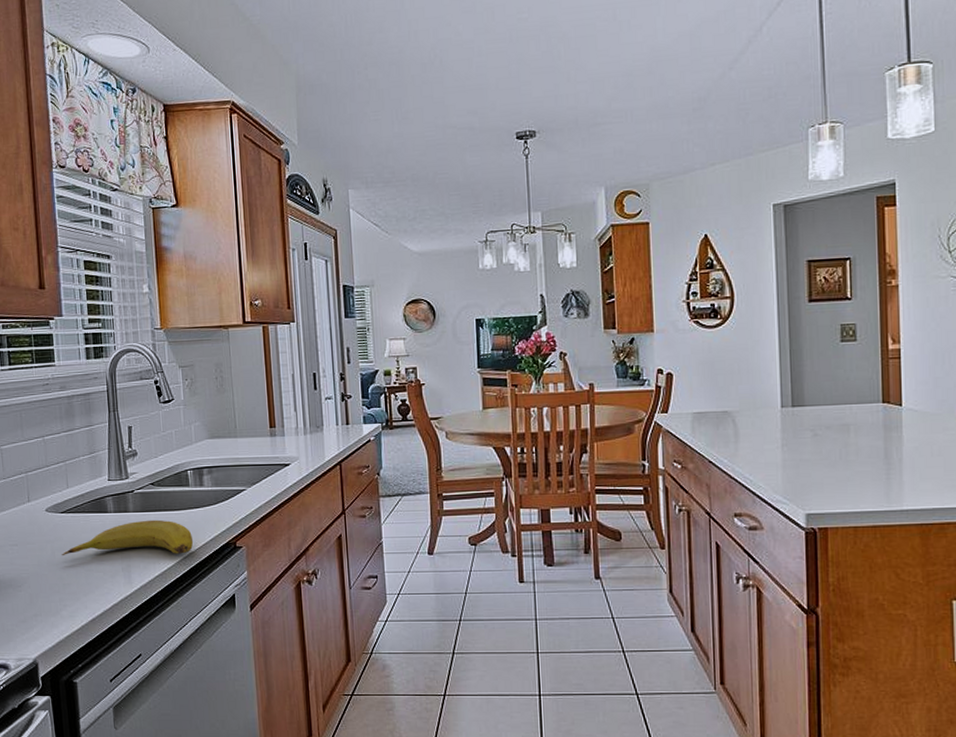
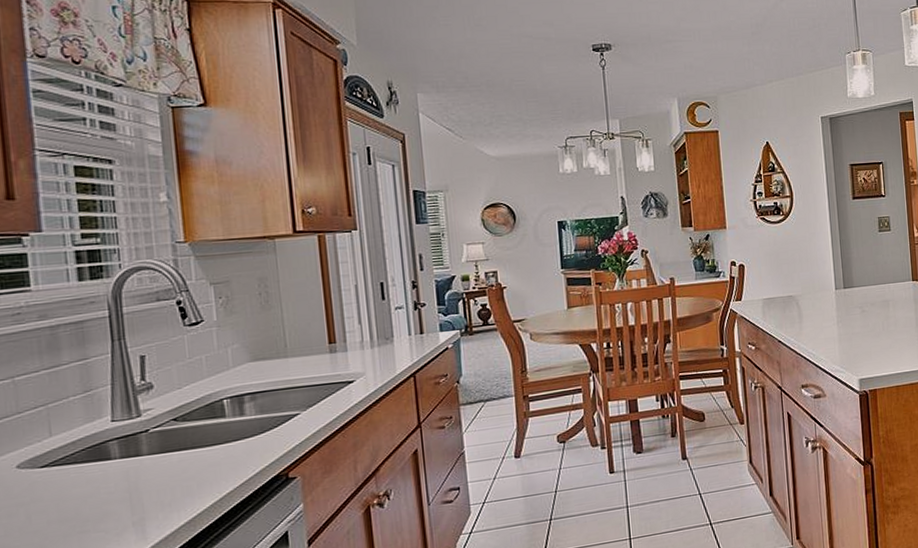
fruit: present [61,519,194,556] -> none [41,459,232,520]

